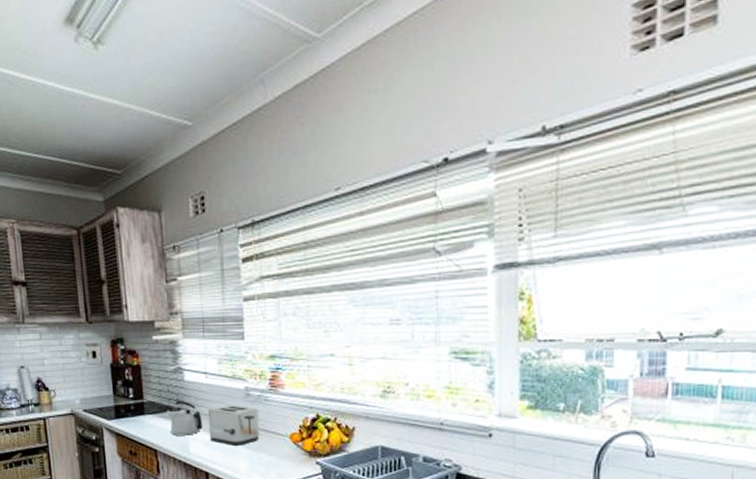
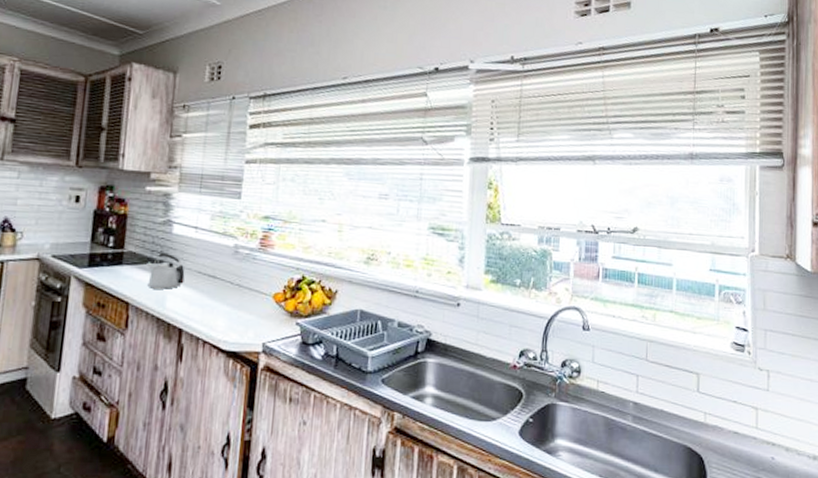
toaster: present [207,405,260,445] -> none [189,261,245,303]

